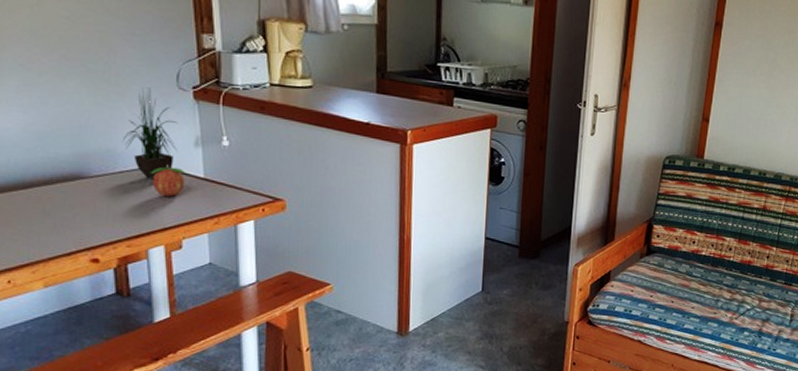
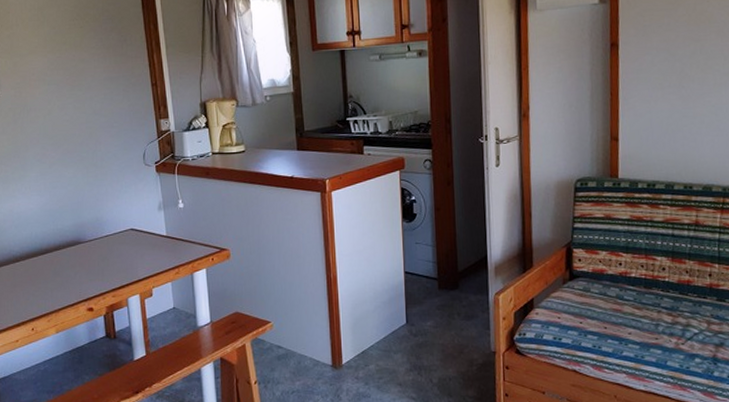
potted plant: present [123,87,177,179] -> none [107,166,146,240]
fruit: present [150,163,185,197] -> none [127,226,152,253]

